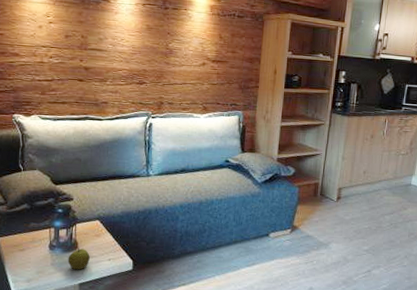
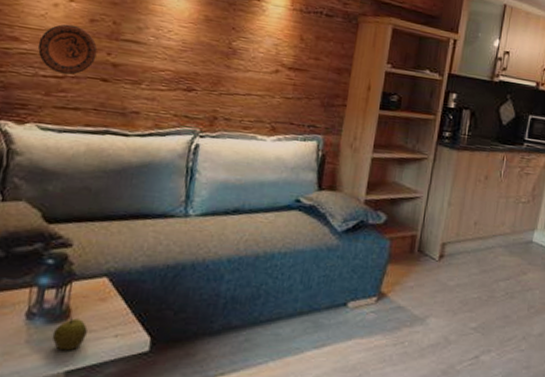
decorative plate: none [32,40,73,78] -> present [37,24,98,75]

